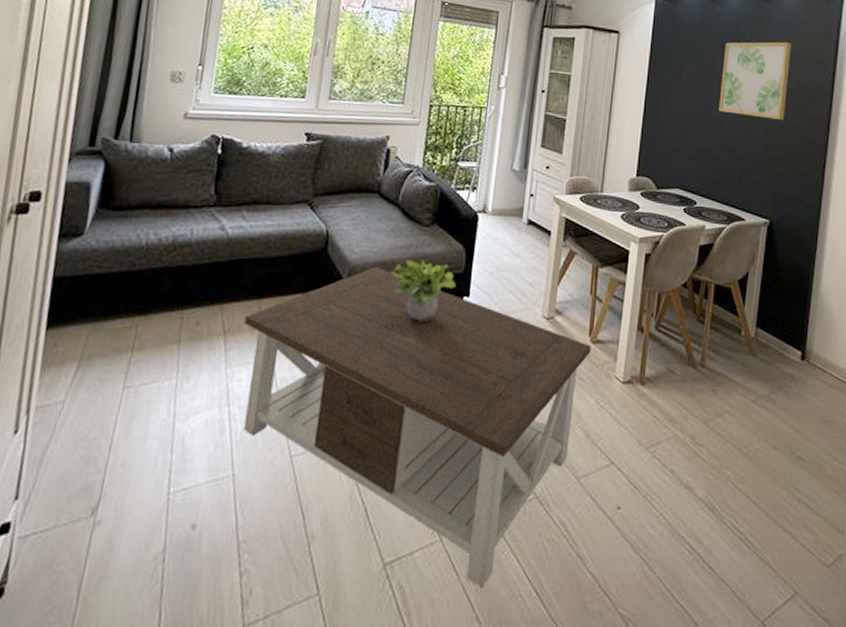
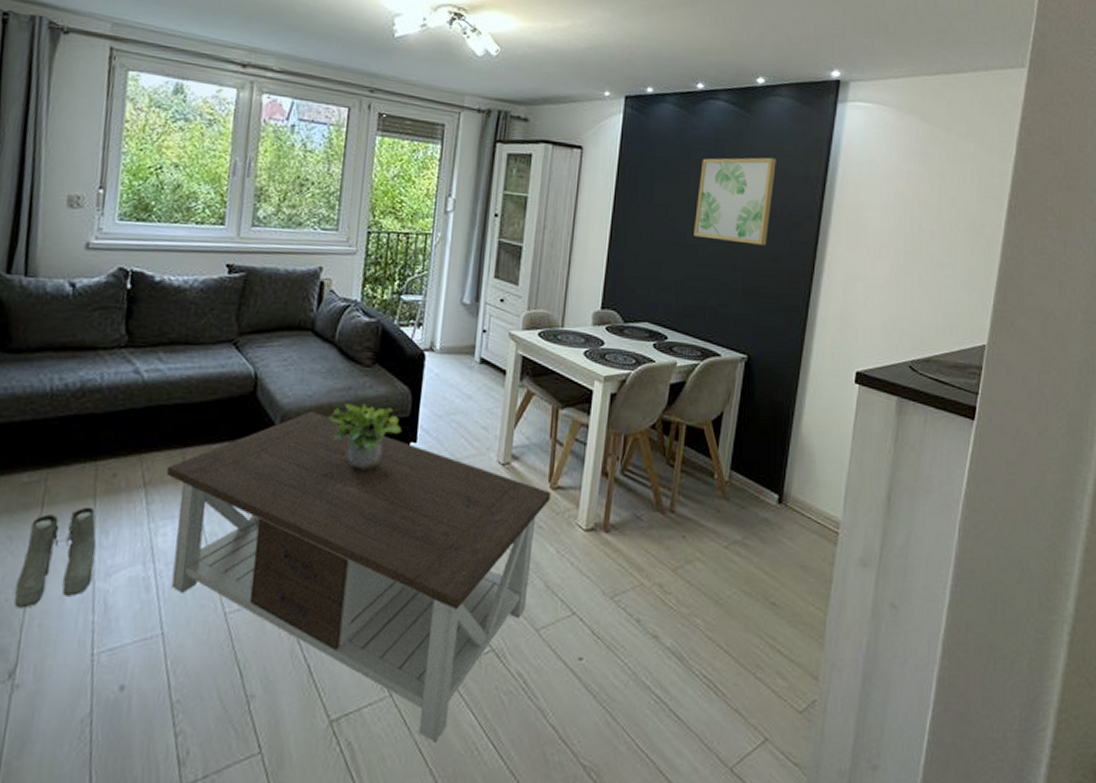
boots: none [101,352,179,447] -> present [14,506,97,608]

